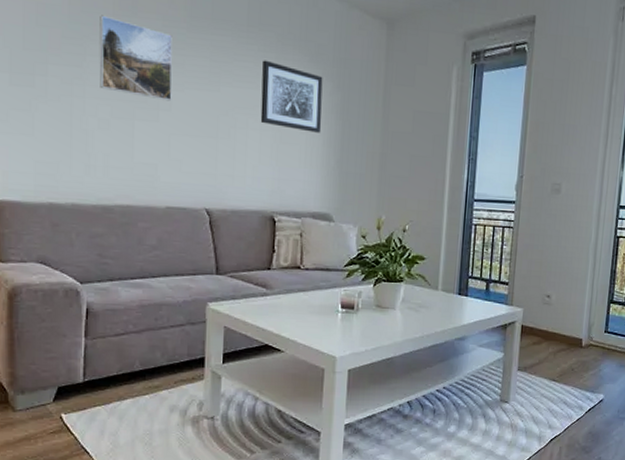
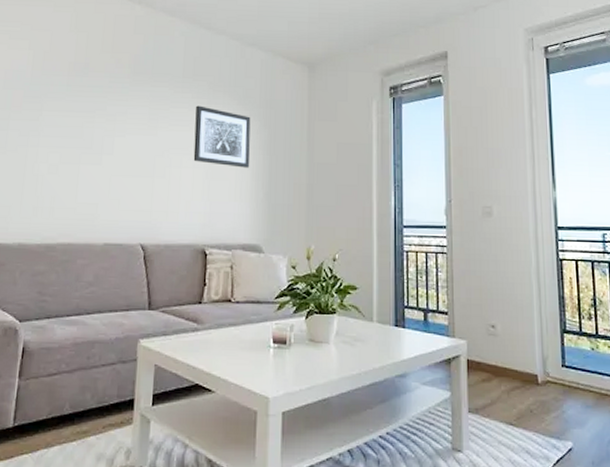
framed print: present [99,15,173,101] -> none [52,76,117,146]

